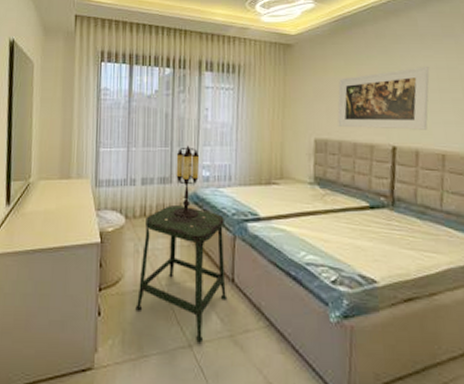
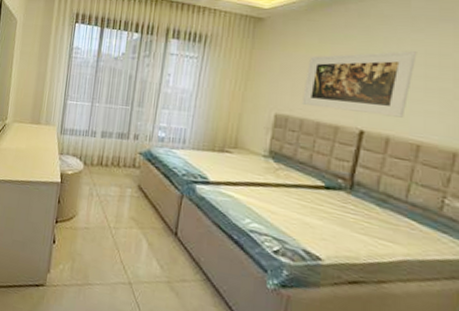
stool: present [135,205,228,343] -> none [85,159,174,283]
table lamp: present [173,145,200,219] -> none [127,106,158,174]

